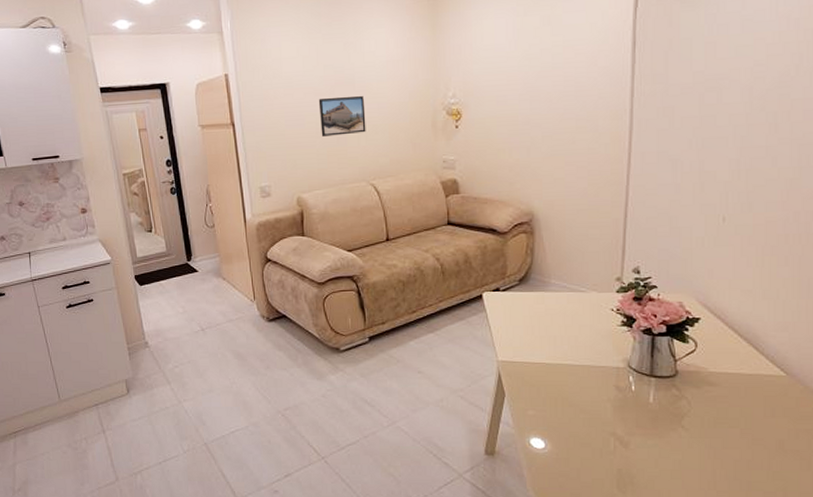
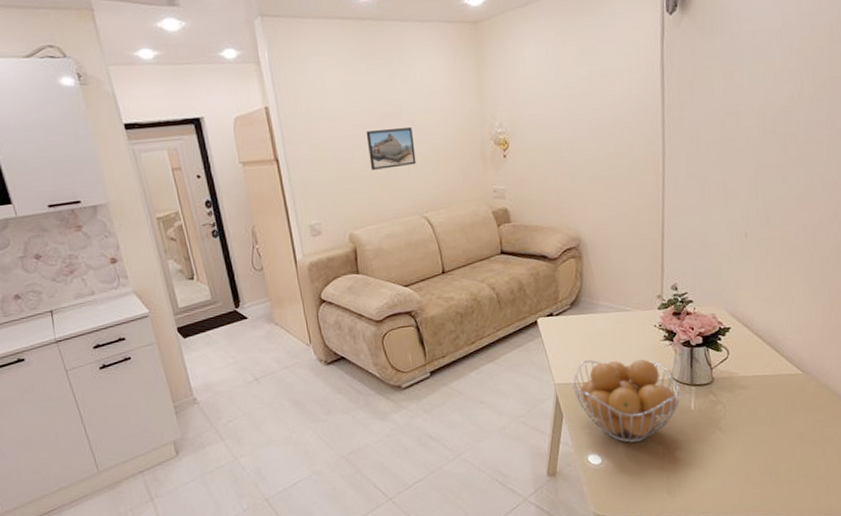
fruit basket: none [517,340,640,431] -> present [572,359,682,444]

